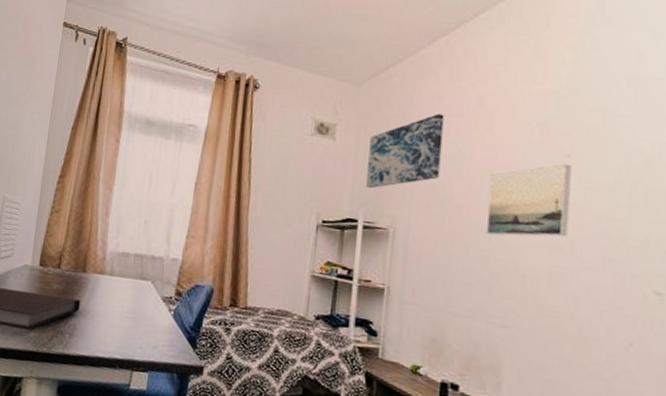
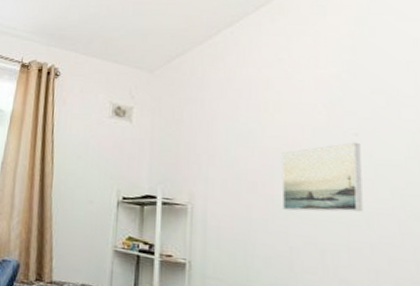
wall art: present [366,114,444,189] -> none [163,97,234,167]

